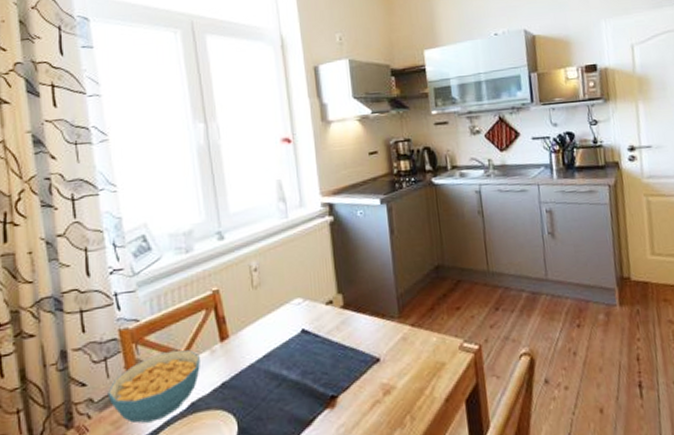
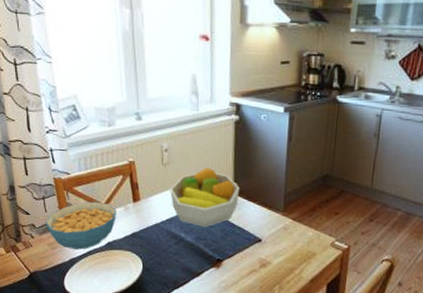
fruit bowl: none [264,281,346,357] -> present [170,167,240,227]

